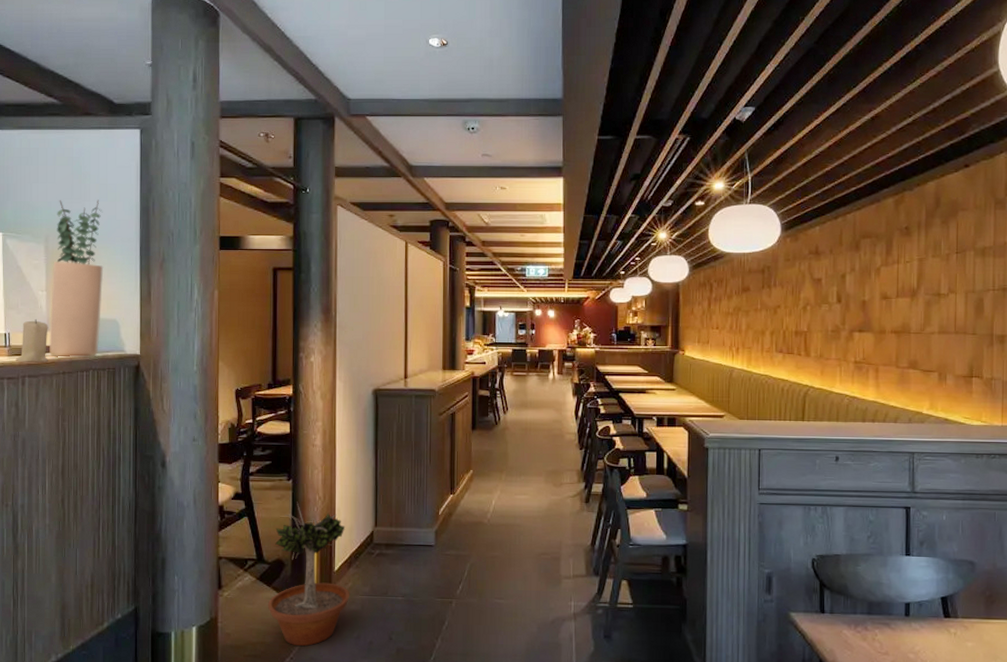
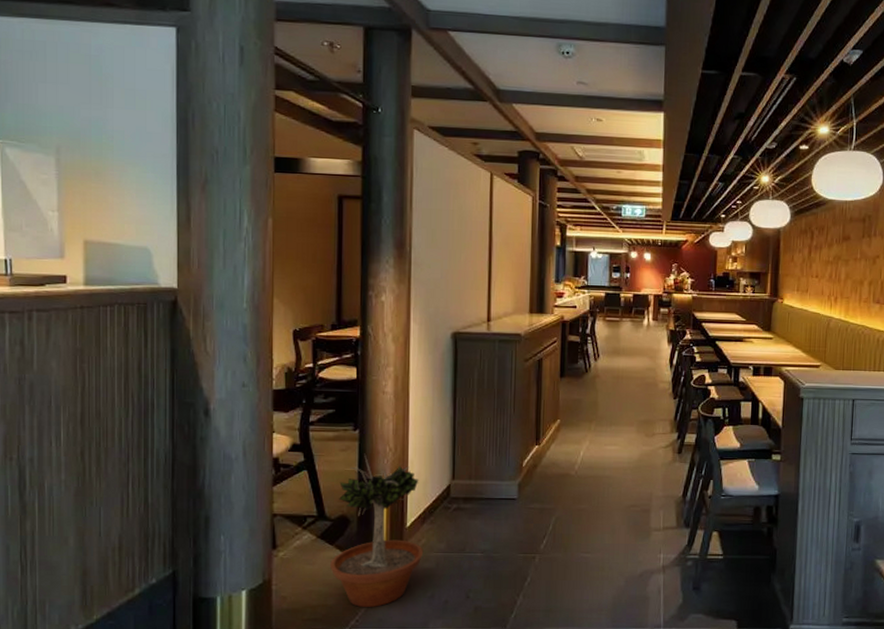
candle: present [15,319,49,363] -> none [19,244,62,295]
vase: present [49,199,104,358] -> none [63,105,132,291]

